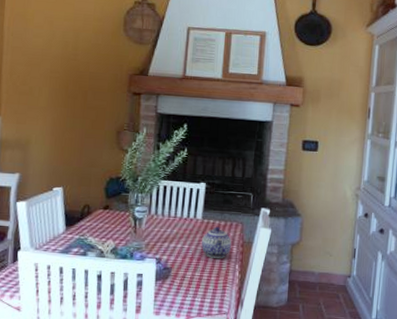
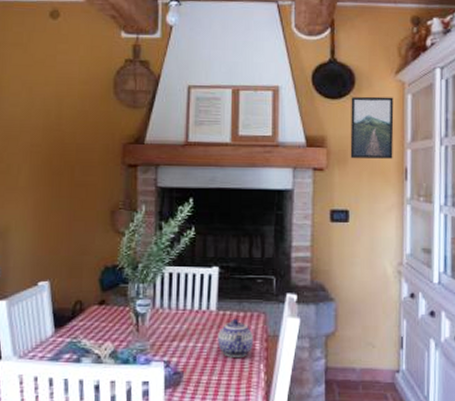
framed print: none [323,45,363,100] -> present [350,96,394,159]

